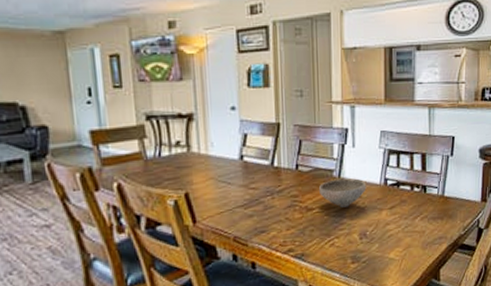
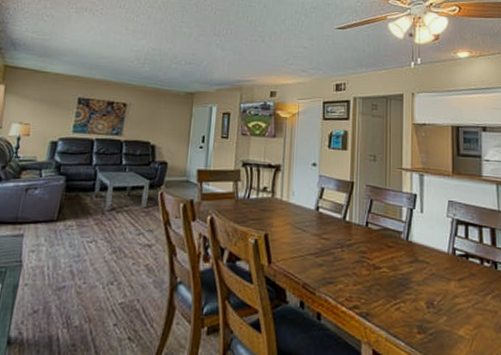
bowl: present [318,178,367,208] -> none [386,241,434,272]

